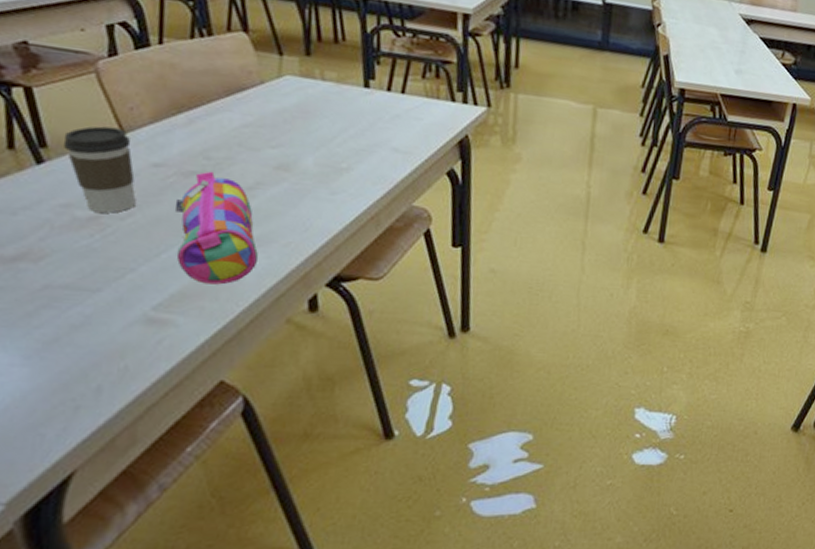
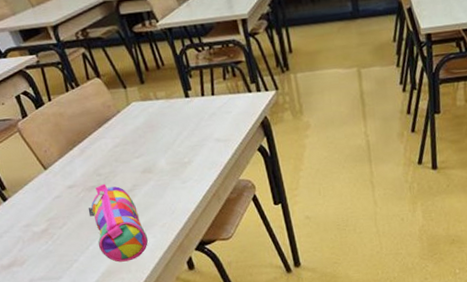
coffee cup: present [63,126,136,213] -> none [13,166,65,227]

